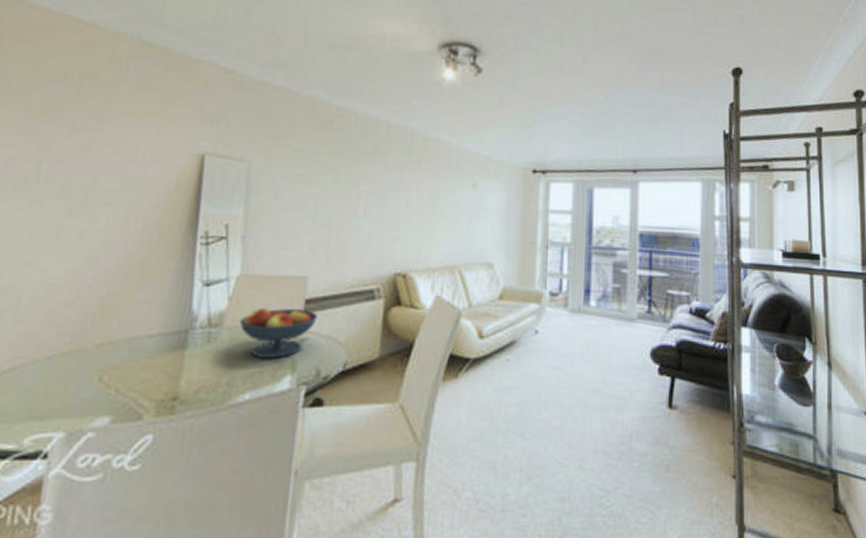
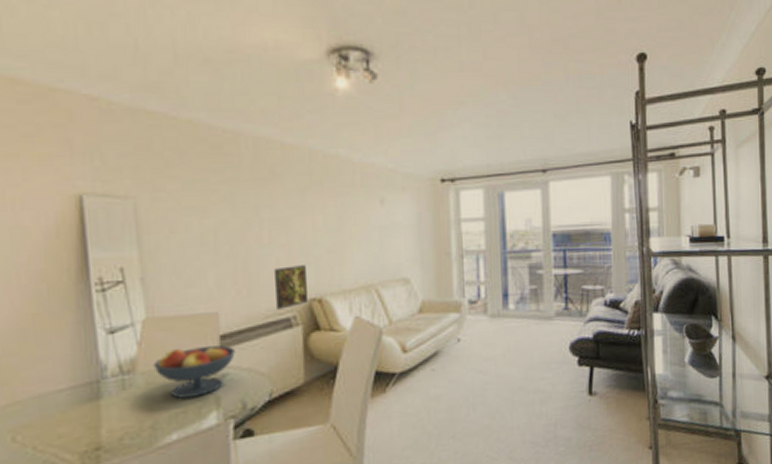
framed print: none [362,239,396,281] -> present [275,265,309,310]

